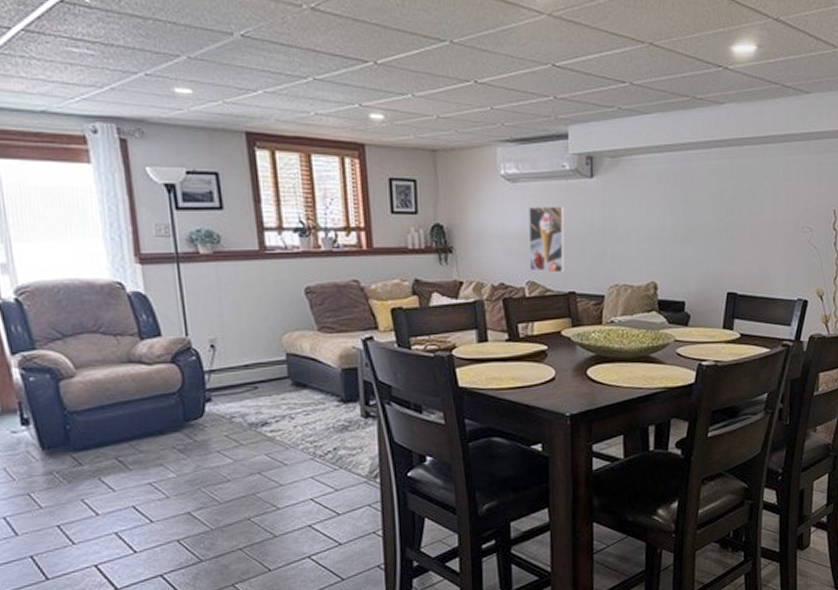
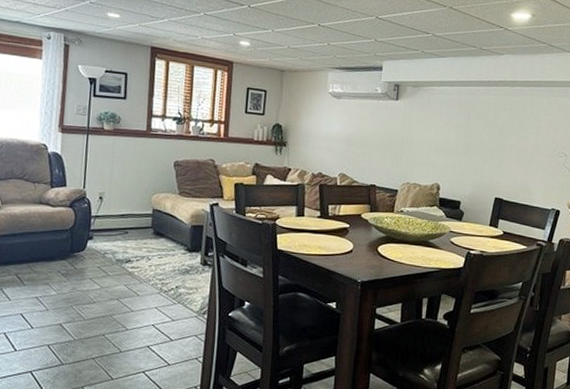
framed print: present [528,206,566,273] -> none [342,117,374,170]

